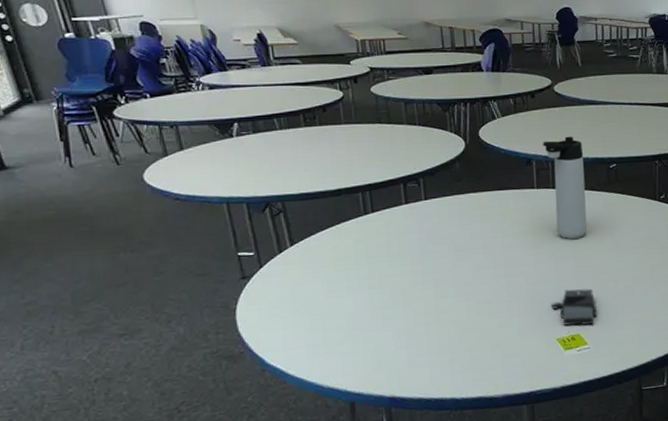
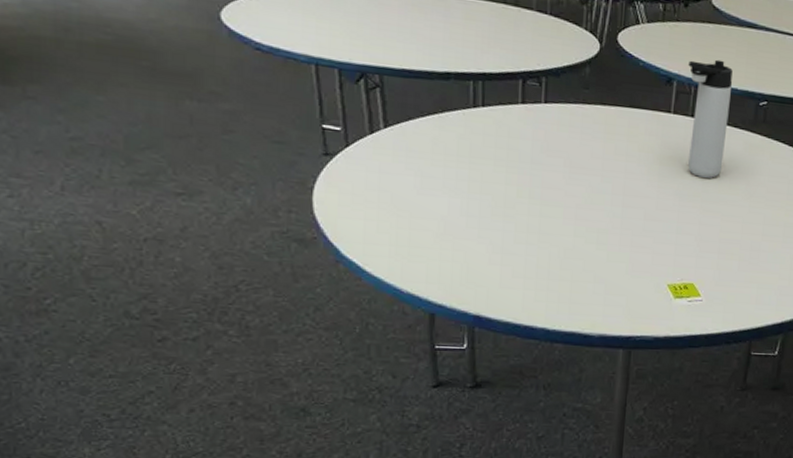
computer mouse: present [550,288,597,326] -> none [666,232,718,275]

